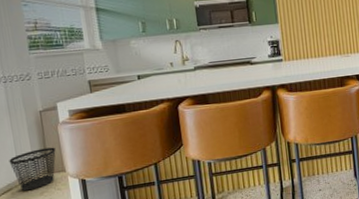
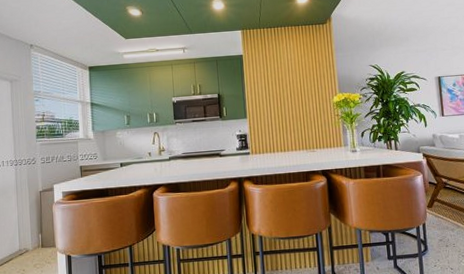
wastebasket: present [9,147,56,191] -> none [13,224,49,262]

